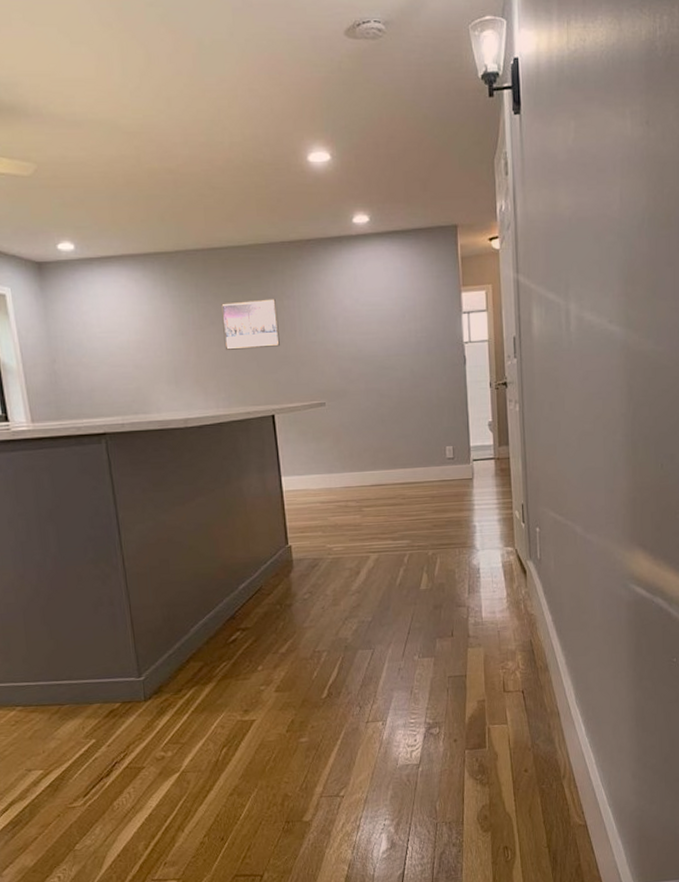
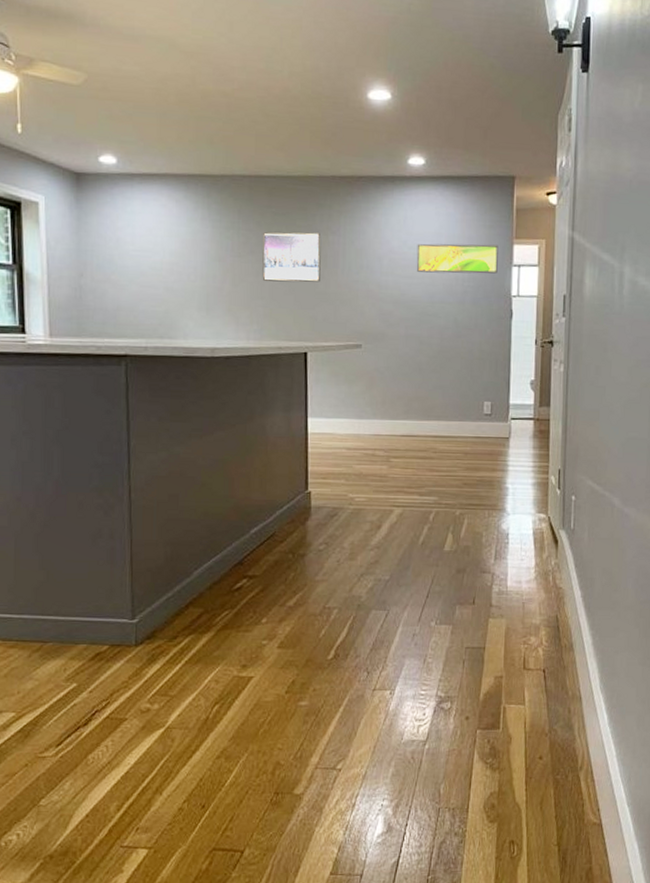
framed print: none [369,294,448,328] -> present [416,243,498,274]

